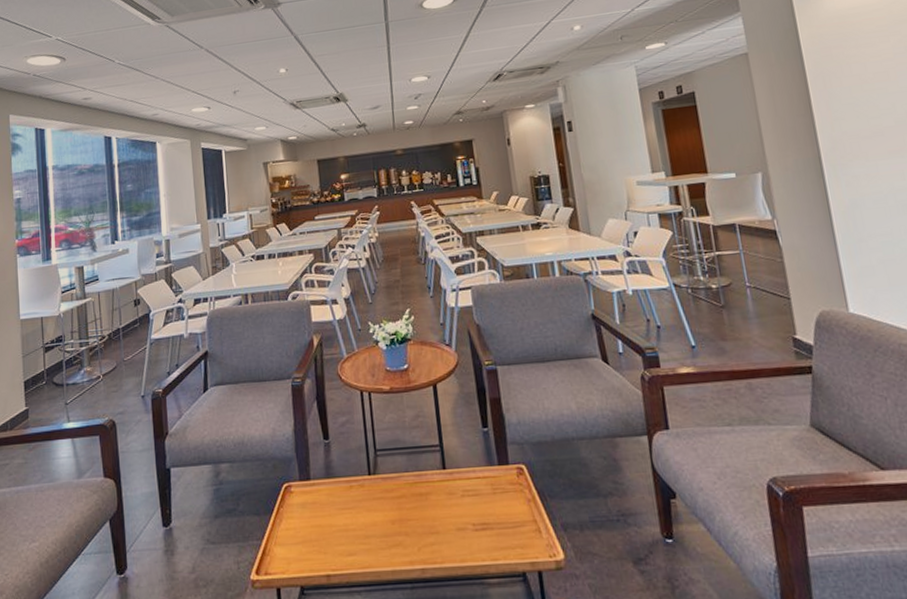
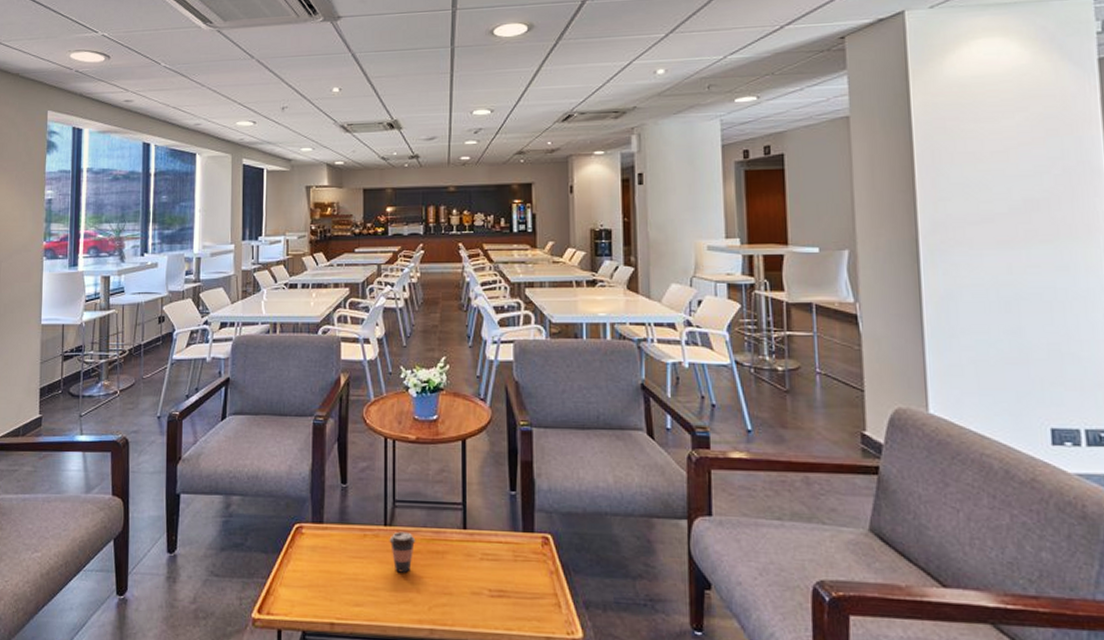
coffee cup: none [374,478,400,518] -> present [389,531,416,573]

